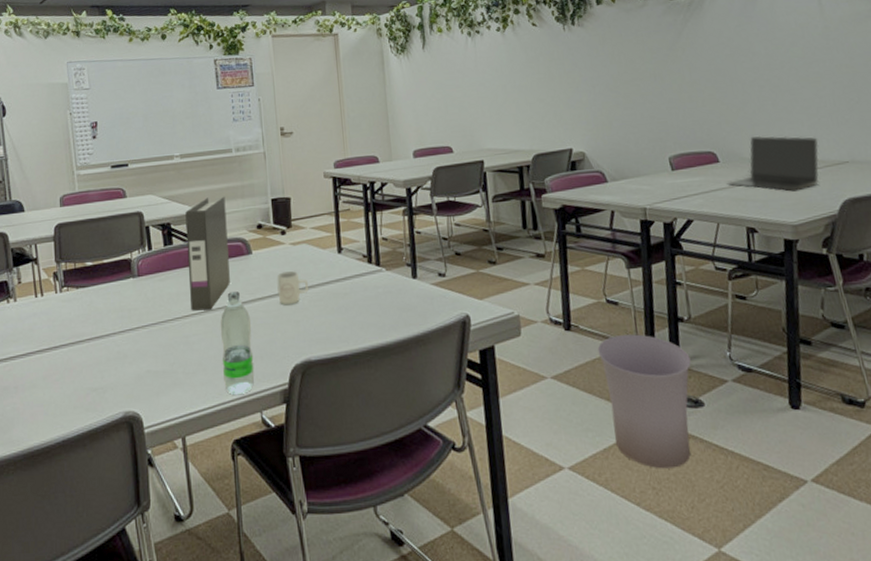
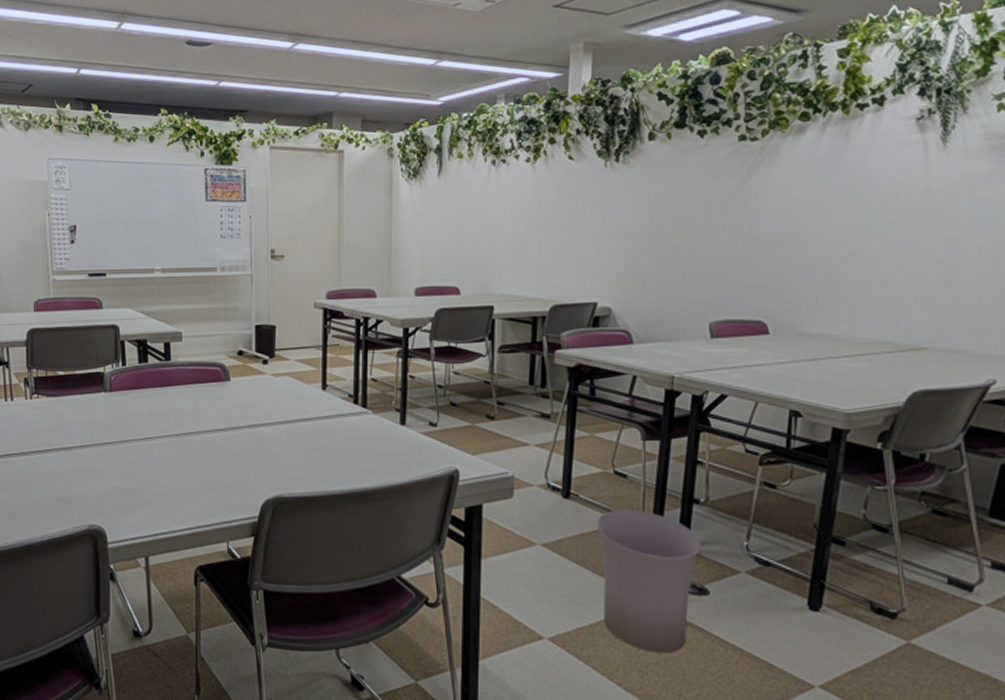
binder: present [185,196,230,311] -> none [162,317,206,433]
bottle: present [220,291,255,395] -> none [191,418,224,522]
mug: present [277,271,310,305] -> none [254,403,288,438]
laptop: present [727,135,819,191] -> none [774,308,894,374]

